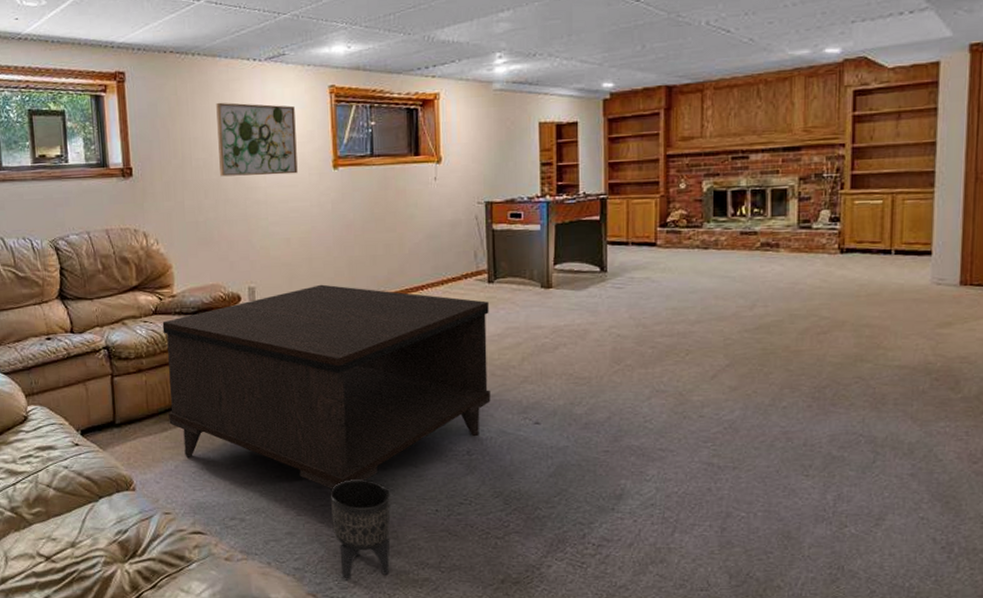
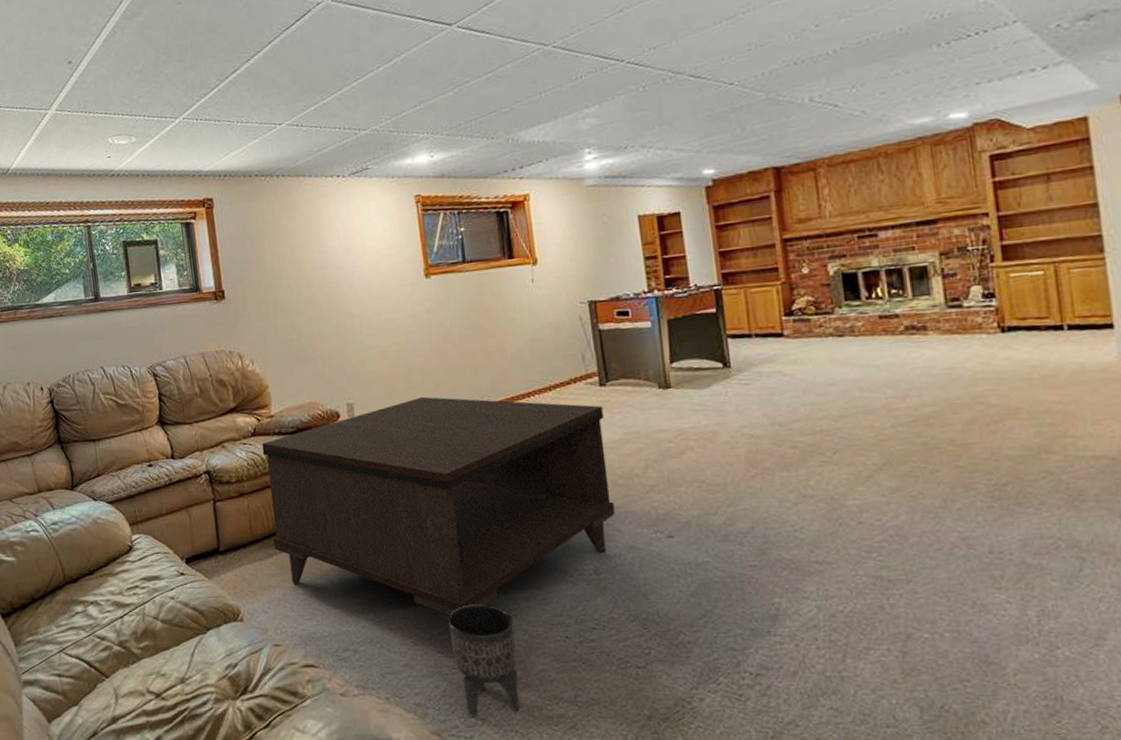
wall art: present [216,102,298,177] -> none [303,218,389,293]

